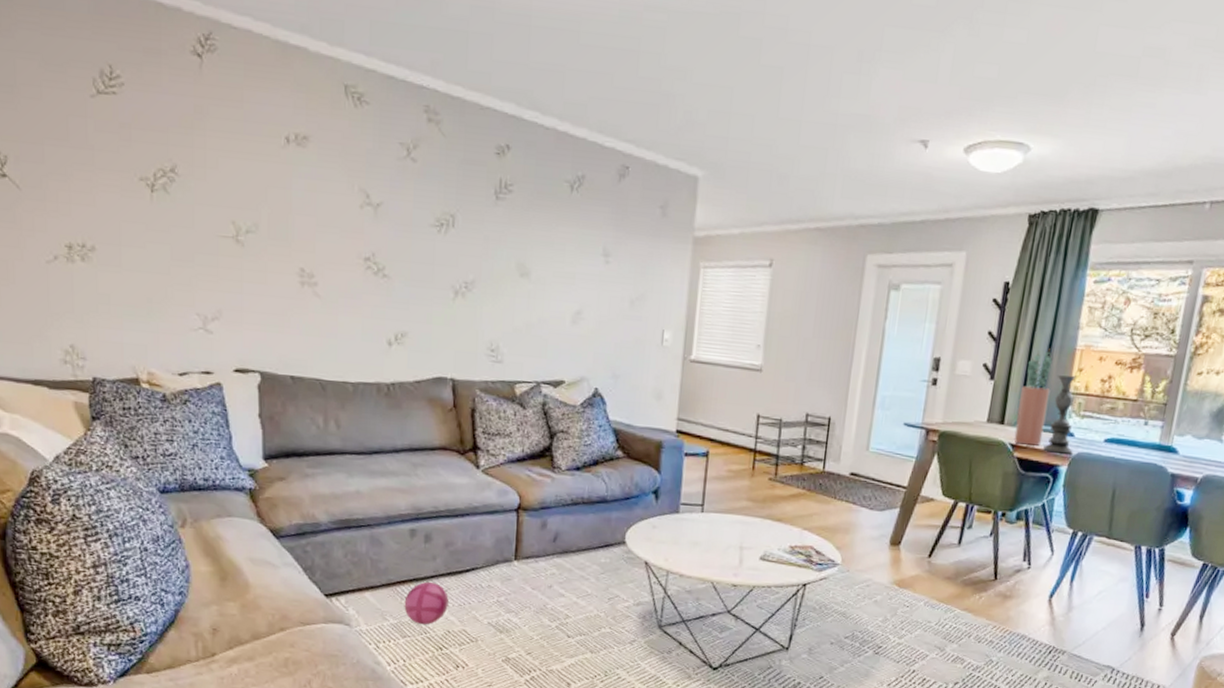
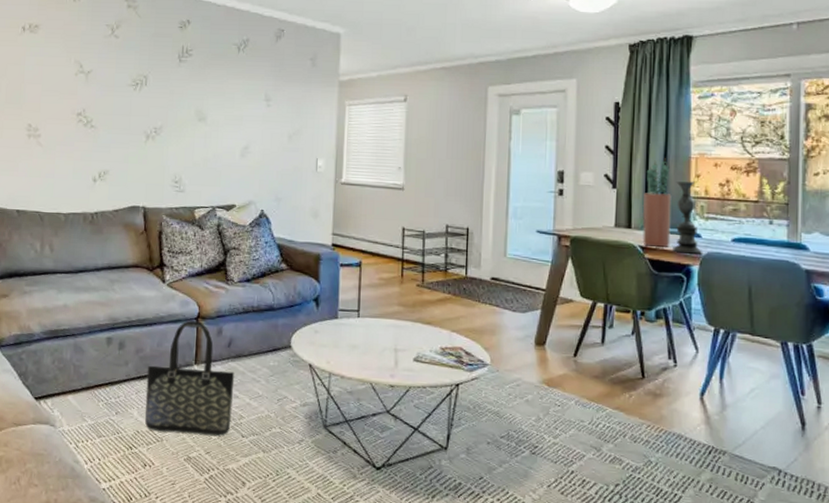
toy ball: present [404,581,449,625] -> none [100,385,138,426]
tote bag: none [456,512,561,636] -> present [145,320,235,435]

